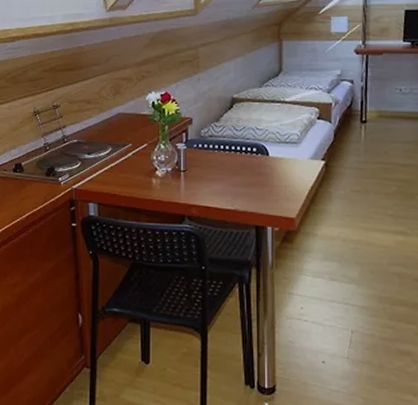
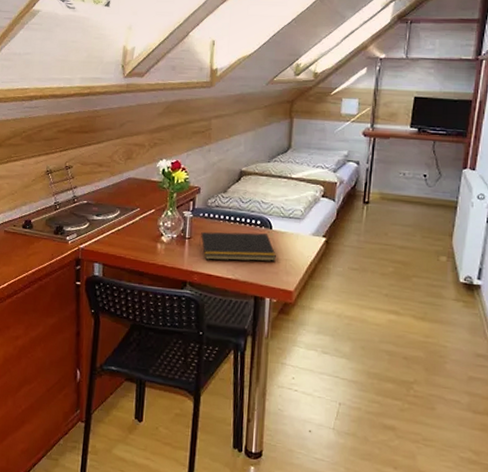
notepad: none [195,161,276,192] -> present [199,231,277,262]

